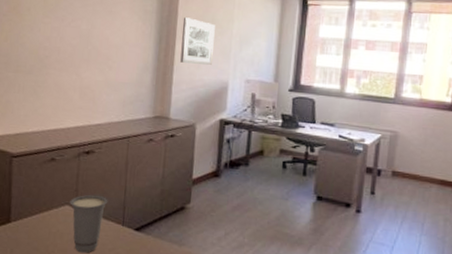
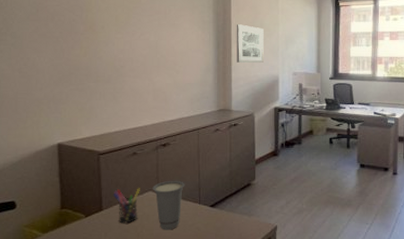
pen holder: none [23,199,56,241] -> present [113,188,140,224]

